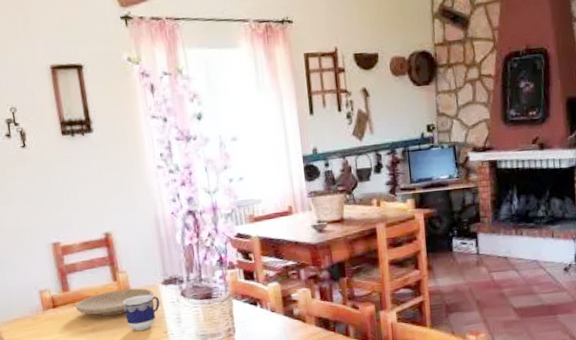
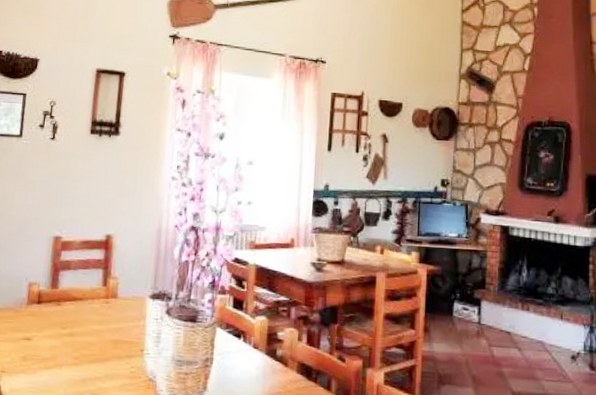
plate: present [75,288,153,316] -> none [59,296,139,323]
cup: present [122,294,160,331] -> none [105,305,144,344]

